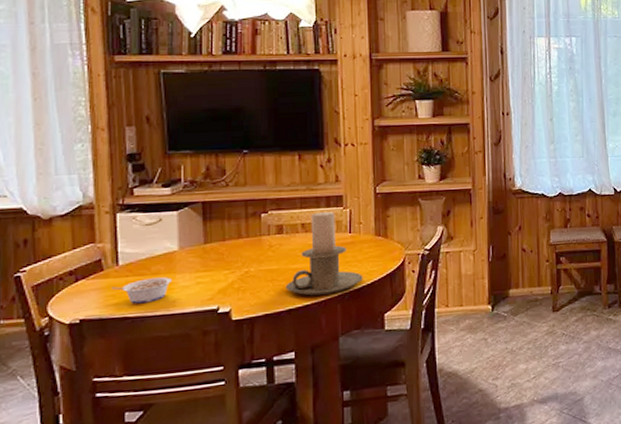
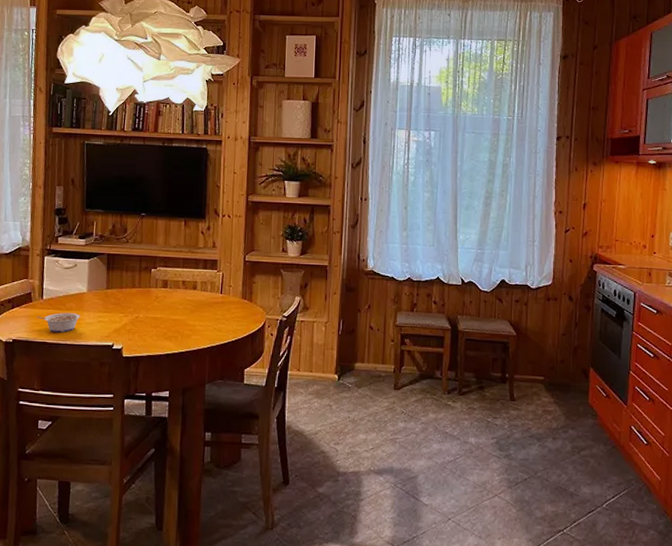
candle holder: present [285,212,363,296] -> none [166,273,229,345]

